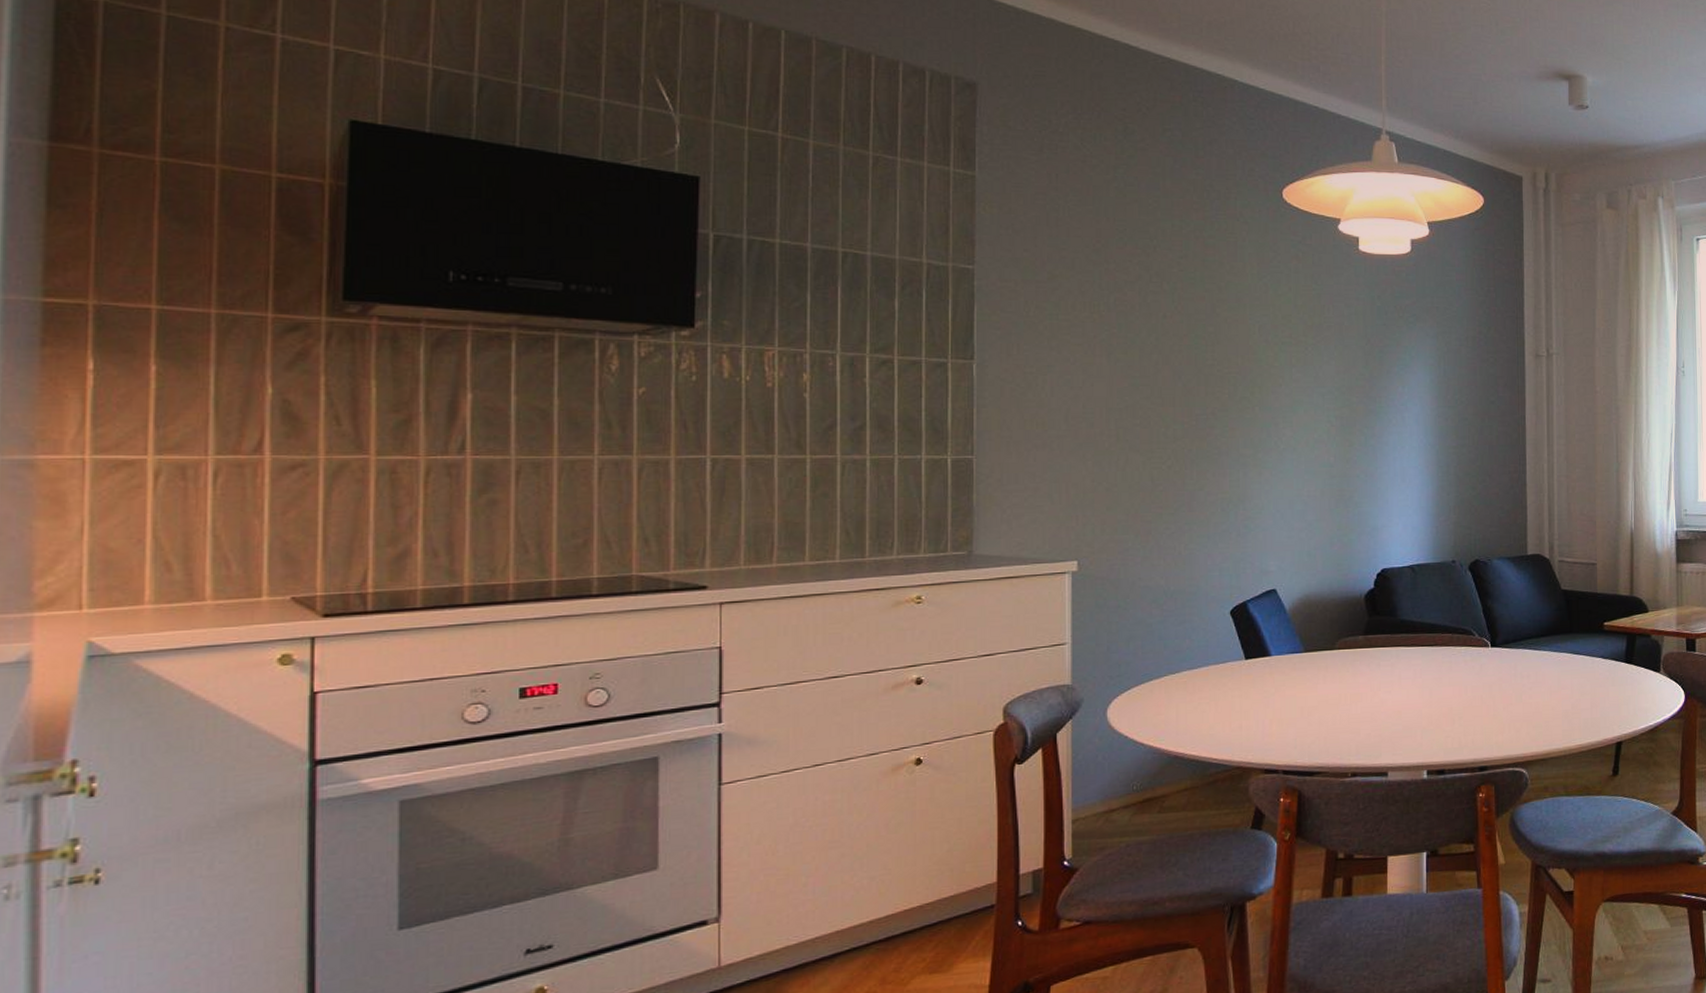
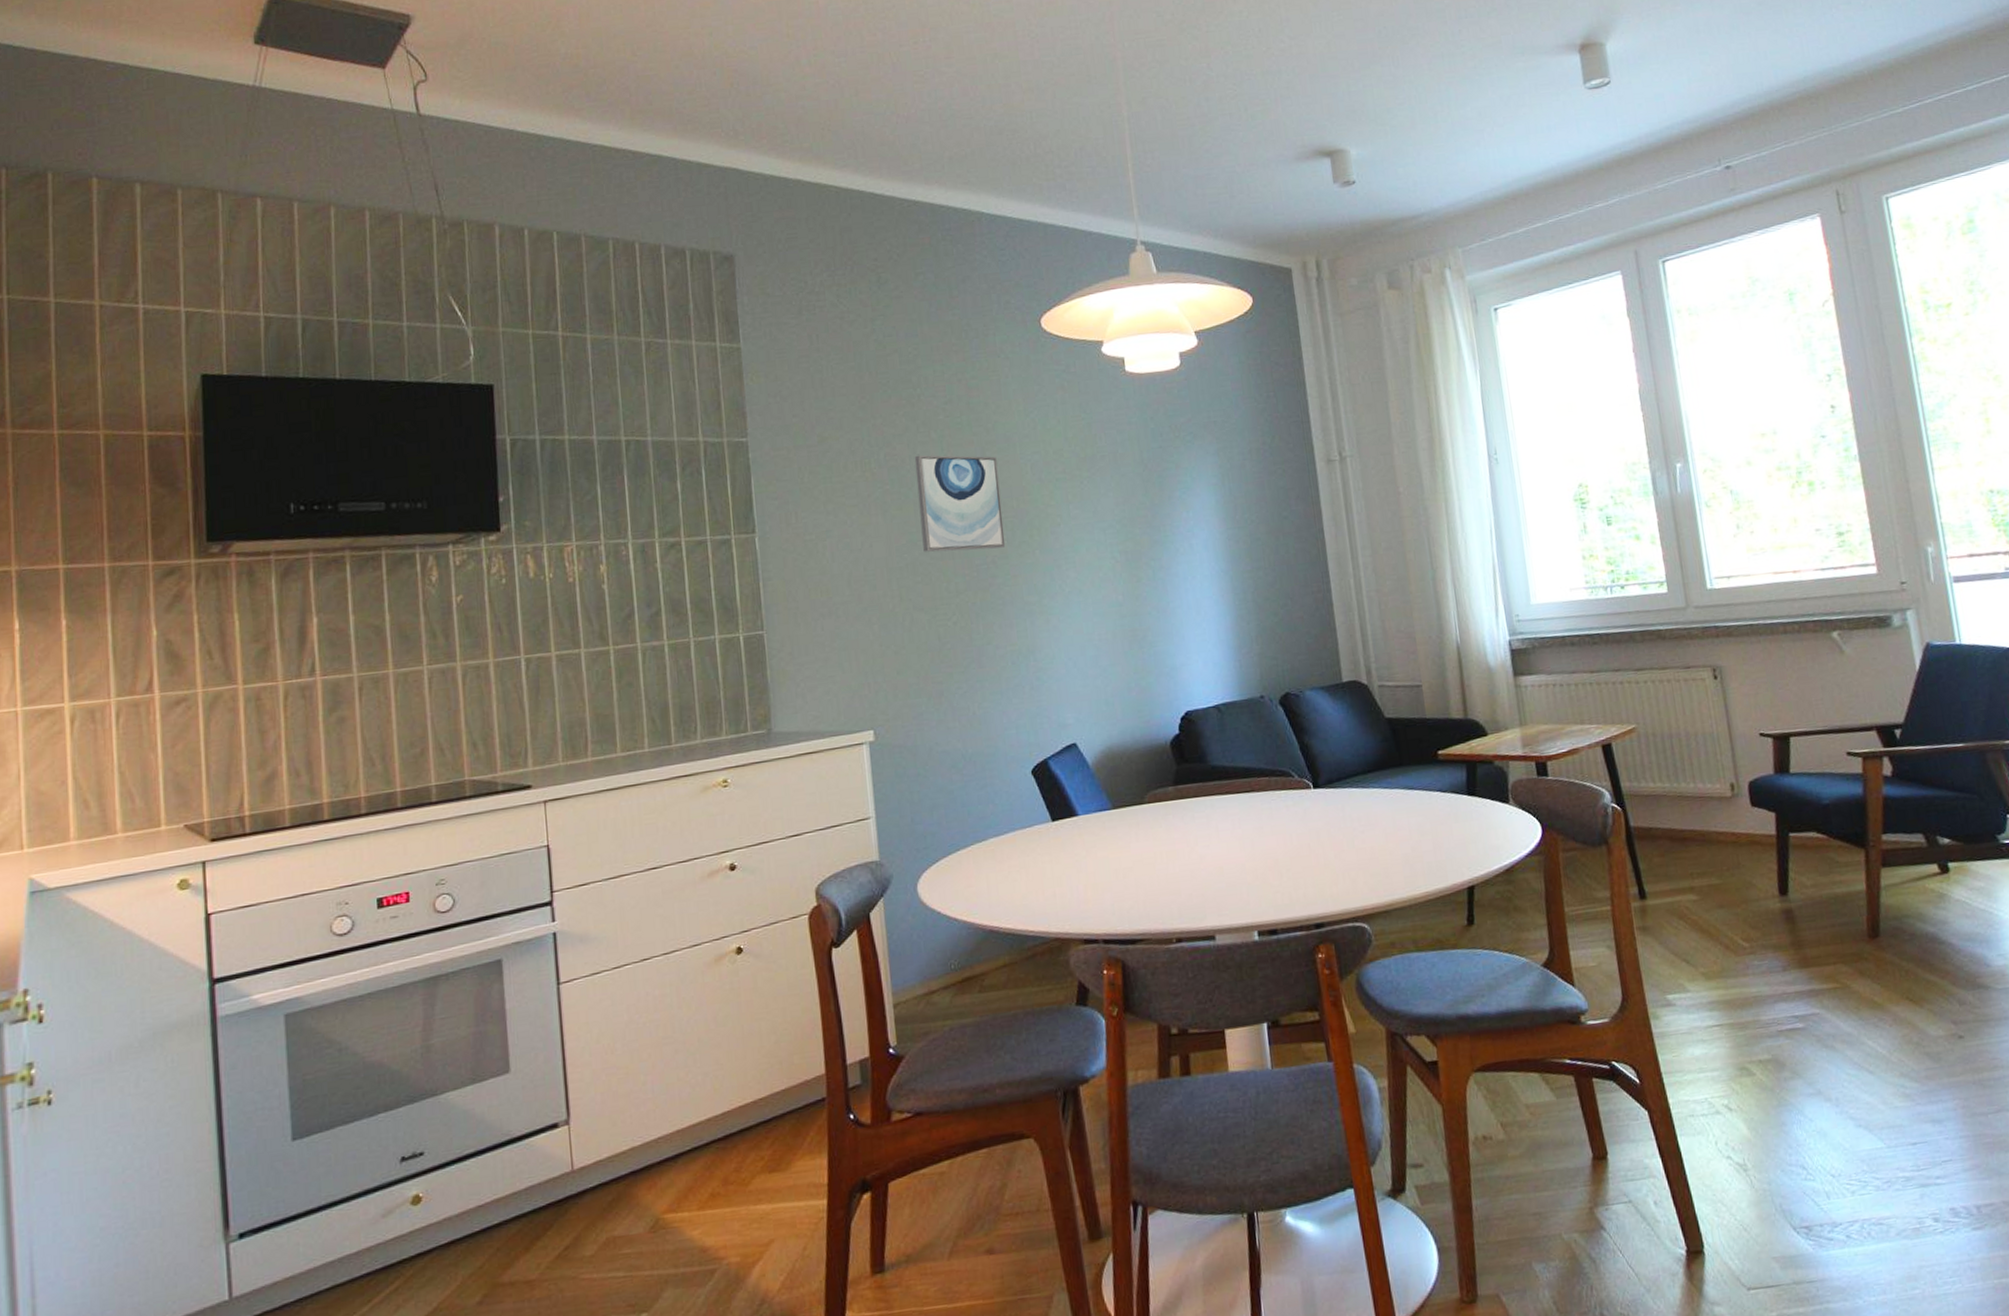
wall art: none [1144,304,1227,402] -> present [914,454,1006,552]

